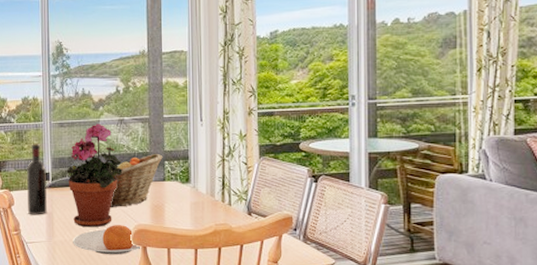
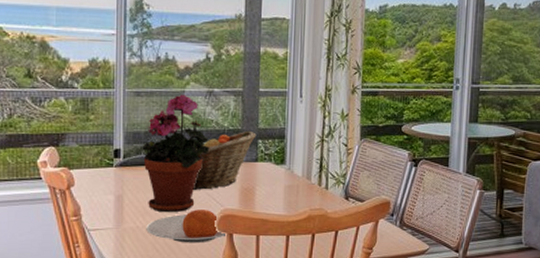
wine bottle: present [27,143,47,215] -> none [92,113,116,198]

